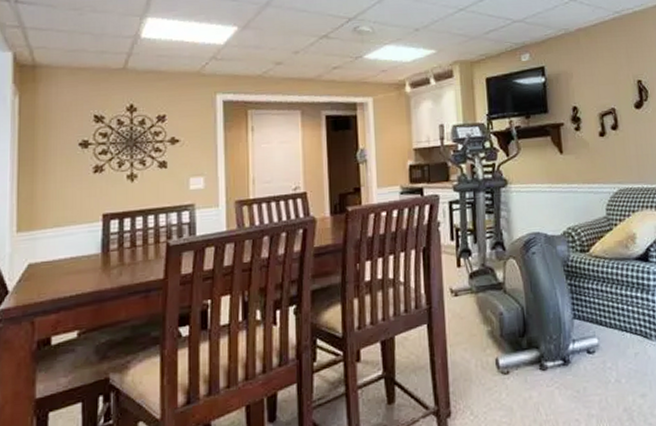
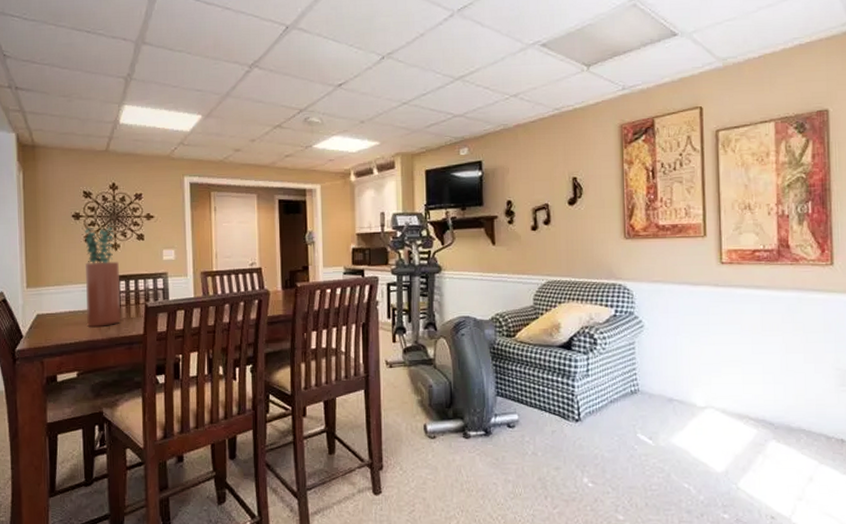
vase: none [92,144,135,274] -> present [85,218,120,327]

